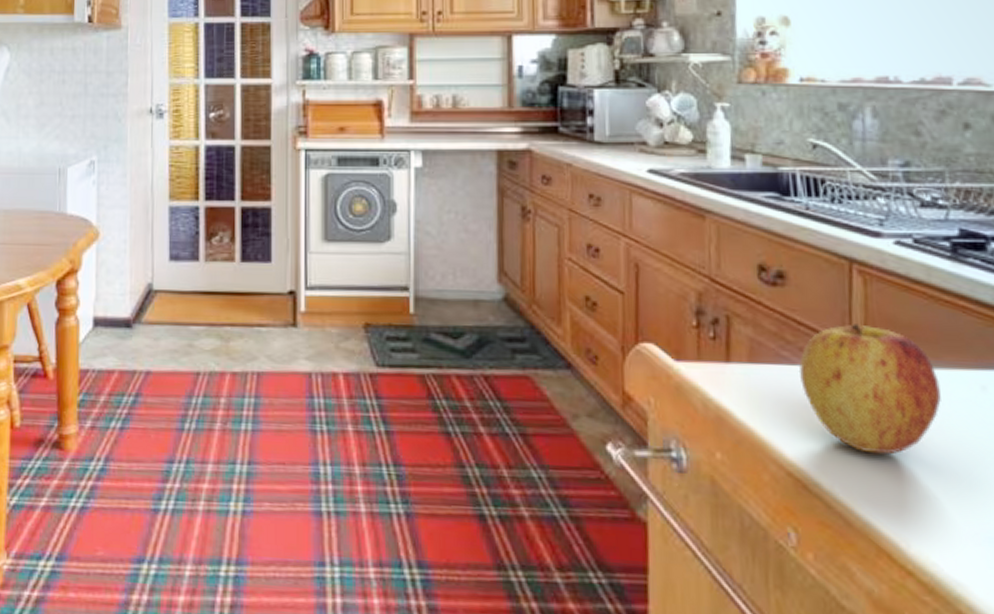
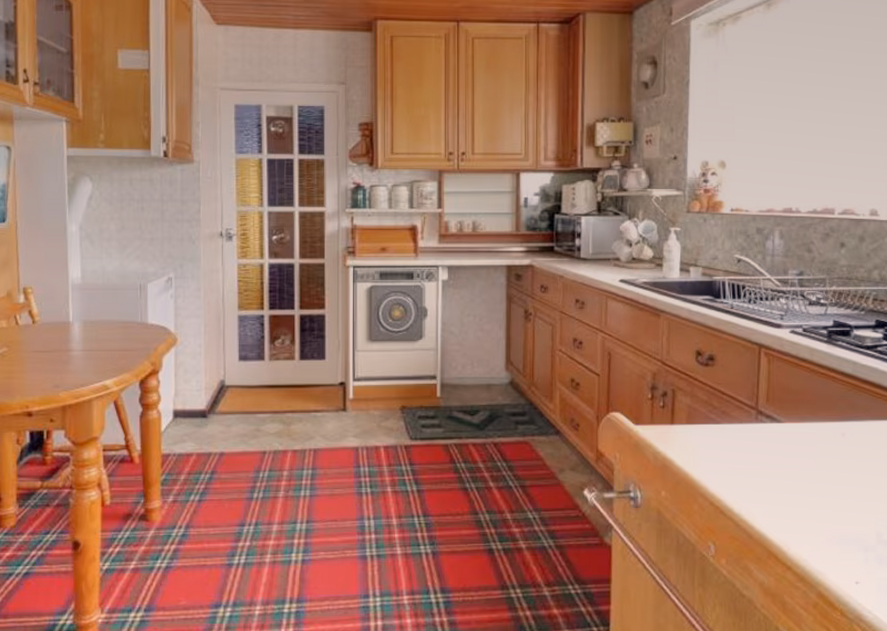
apple: present [798,324,941,455] -> none [721,392,815,485]

